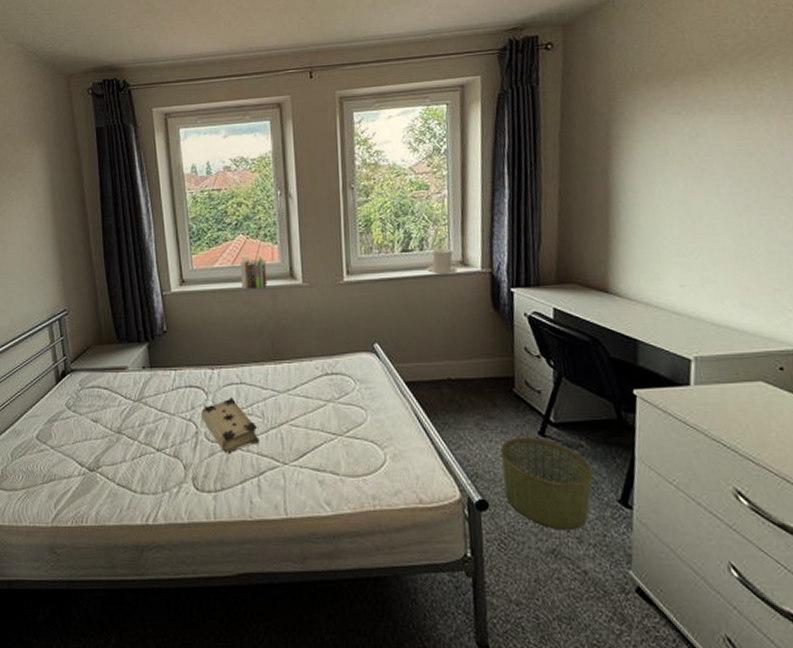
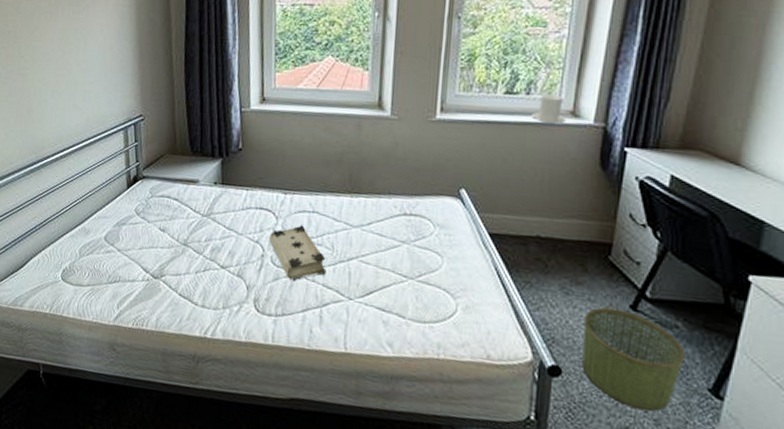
books: present [239,255,267,289] -> none [324,81,354,117]

